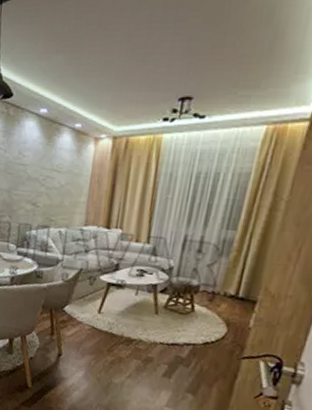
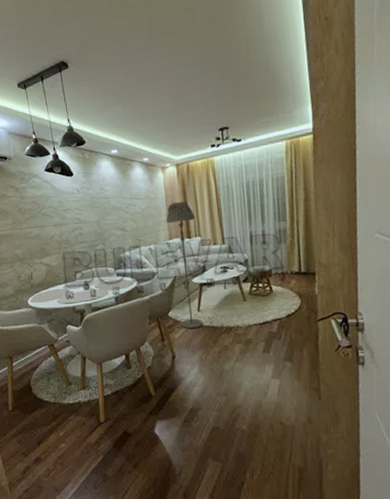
floor lamp: none [76,183,121,331] -> present [166,201,202,329]

